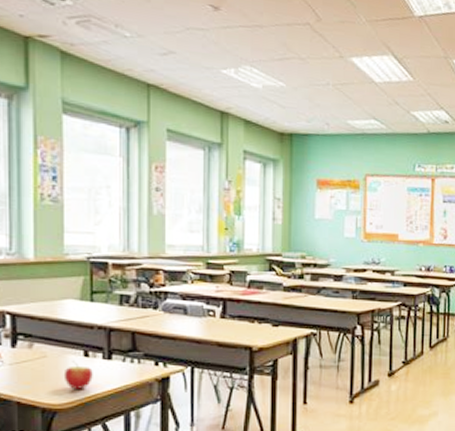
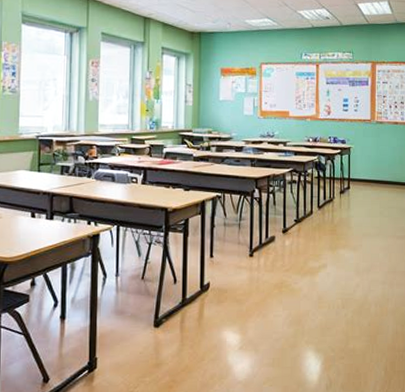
apple: present [63,361,93,389] -> none [14,221,38,245]

